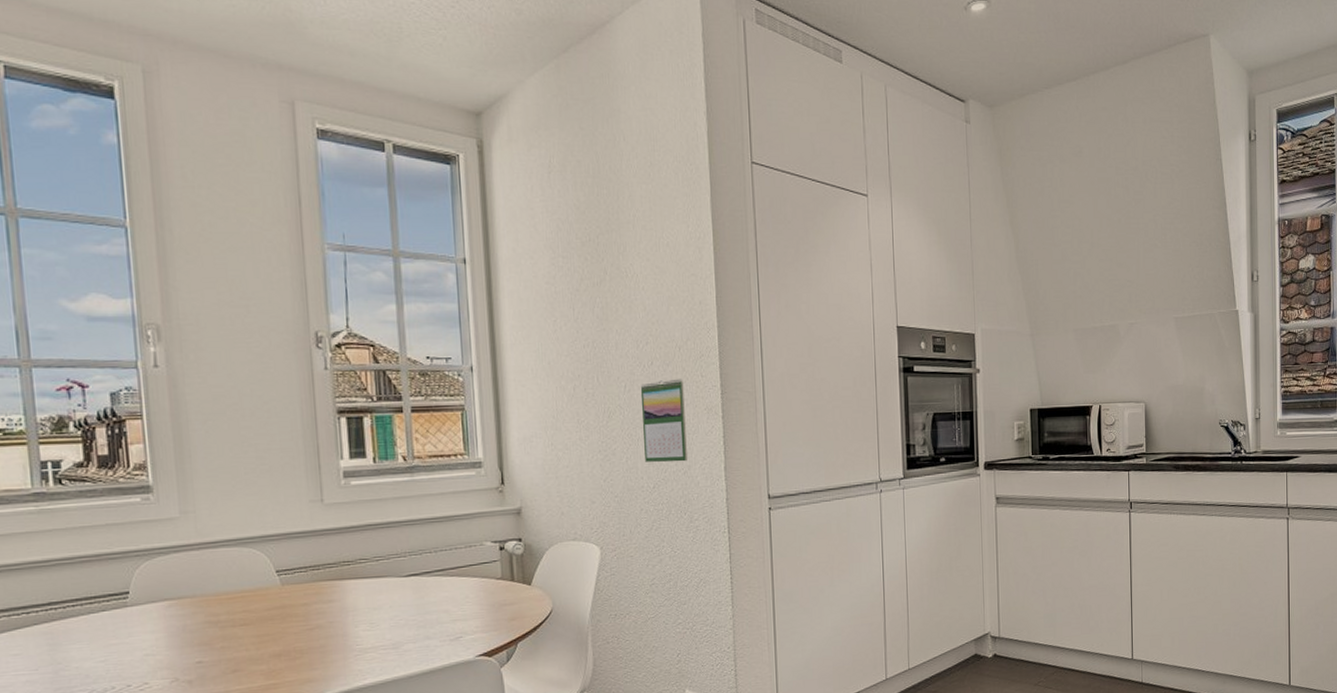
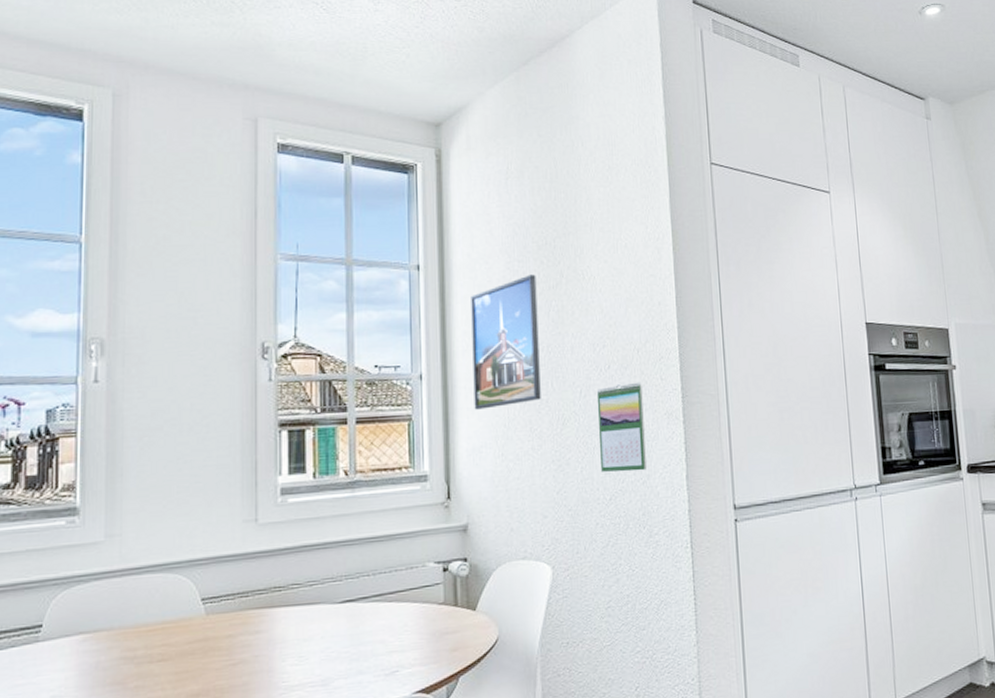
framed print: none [517,271,587,401] -> present [471,274,541,410]

